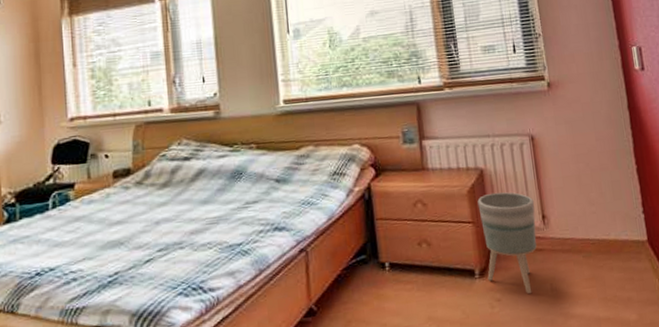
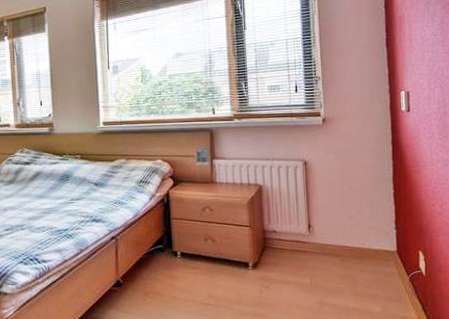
planter: present [477,192,537,294] -> none [255,204,303,285]

